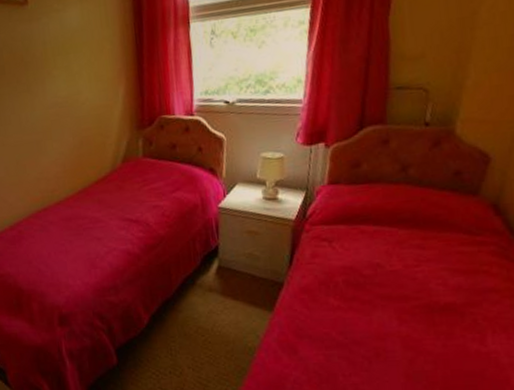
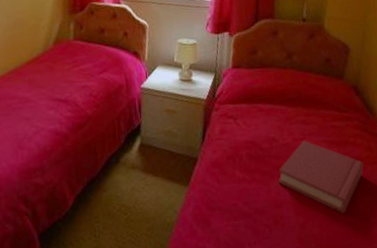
hardback book: none [381,267,499,352] -> present [278,140,364,214]

